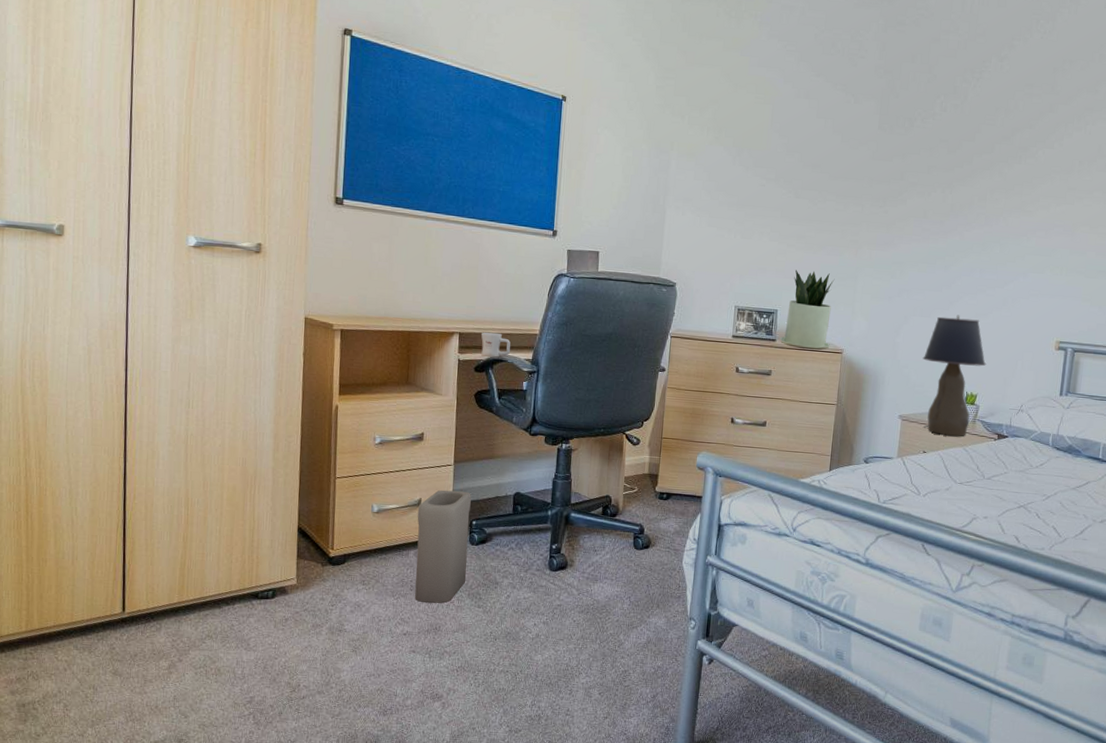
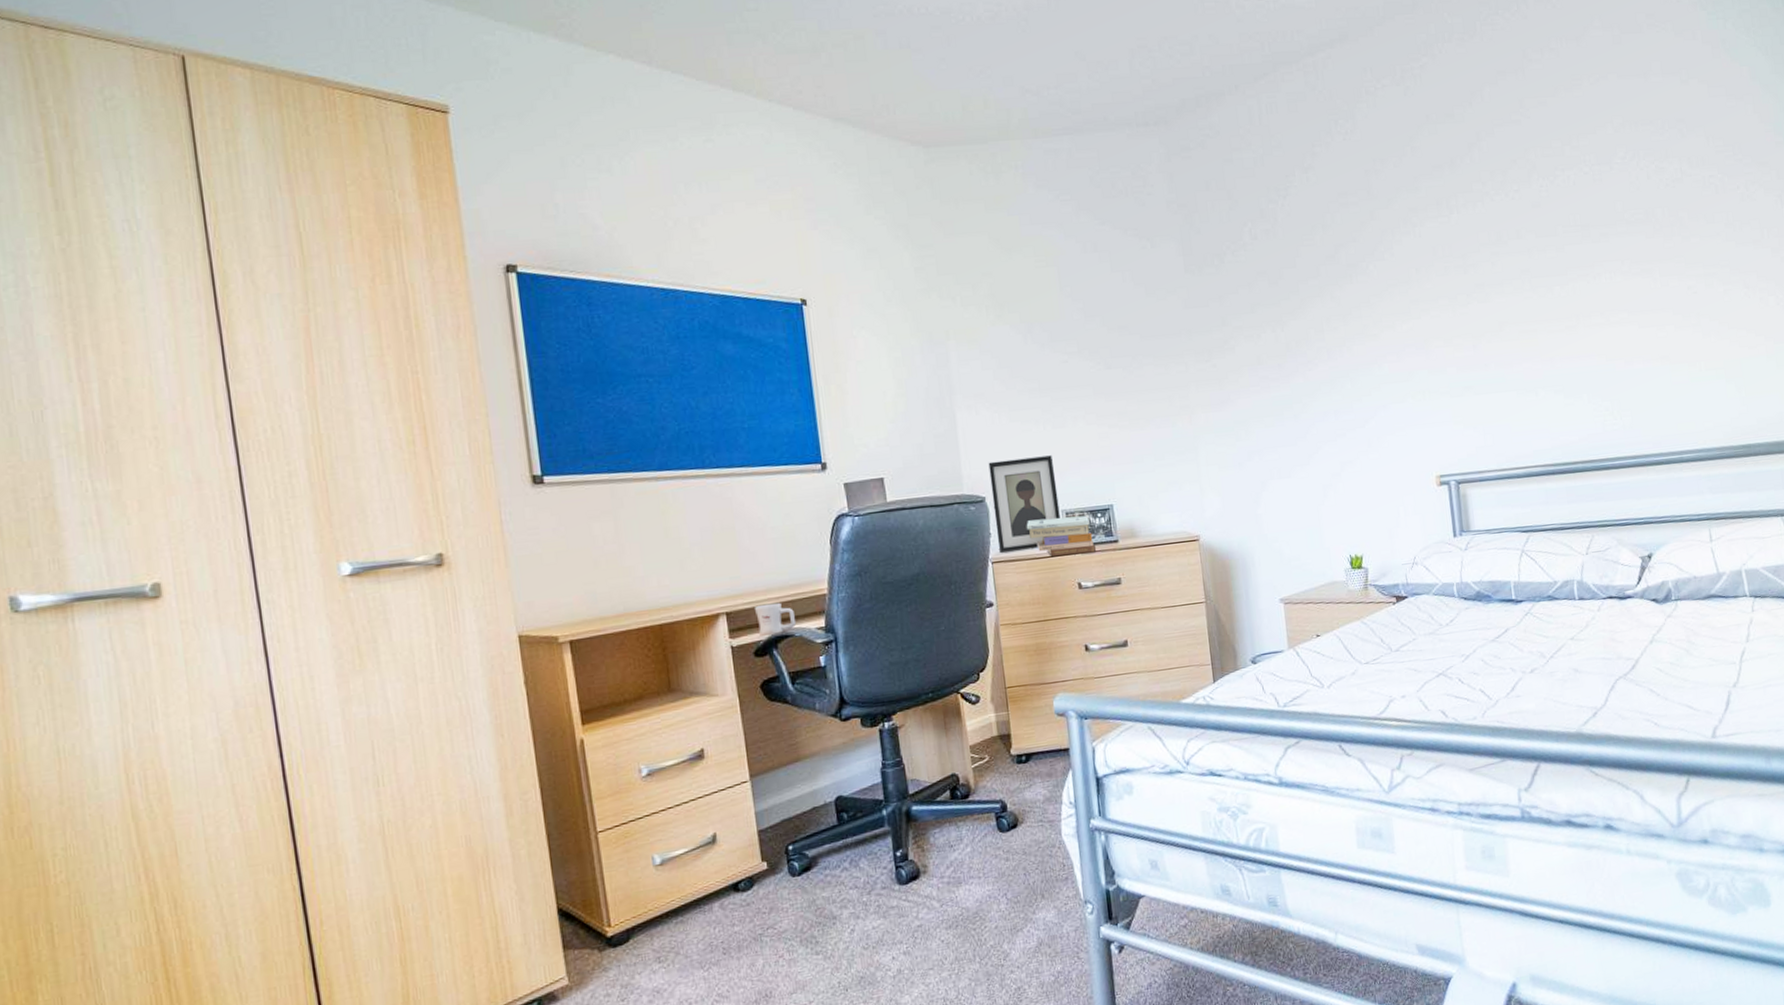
trash bin: present [415,490,471,603] -> none [713,810,794,967]
picture frame: none [679,255,736,333] -> present [988,455,1061,553]
books: none [704,309,756,345] -> present [1026,515,1096,557]
planter: present [779,269,835,351] -> none [1122,450,1183,545]
table lamp: present [922,315,987,437] -> none [1292,468,1365,612]

